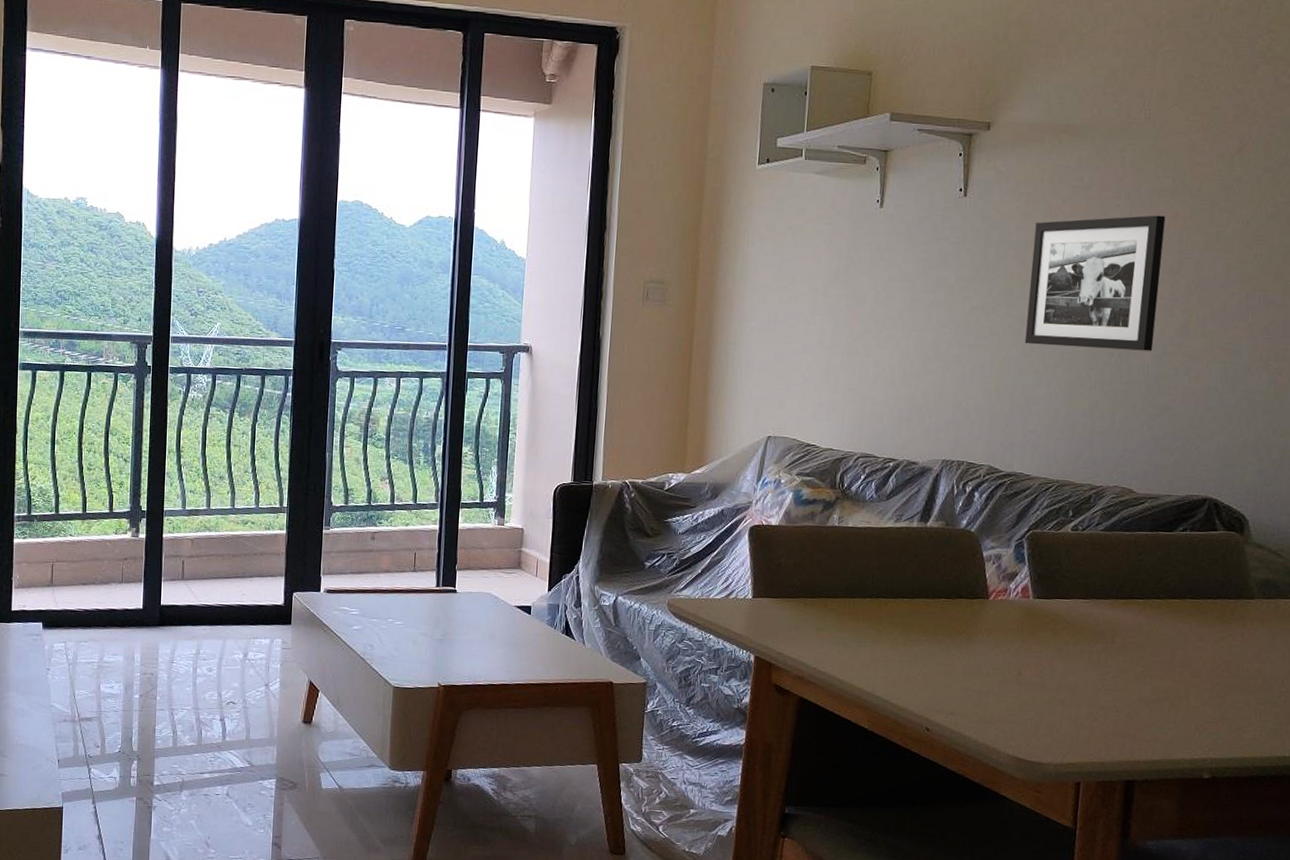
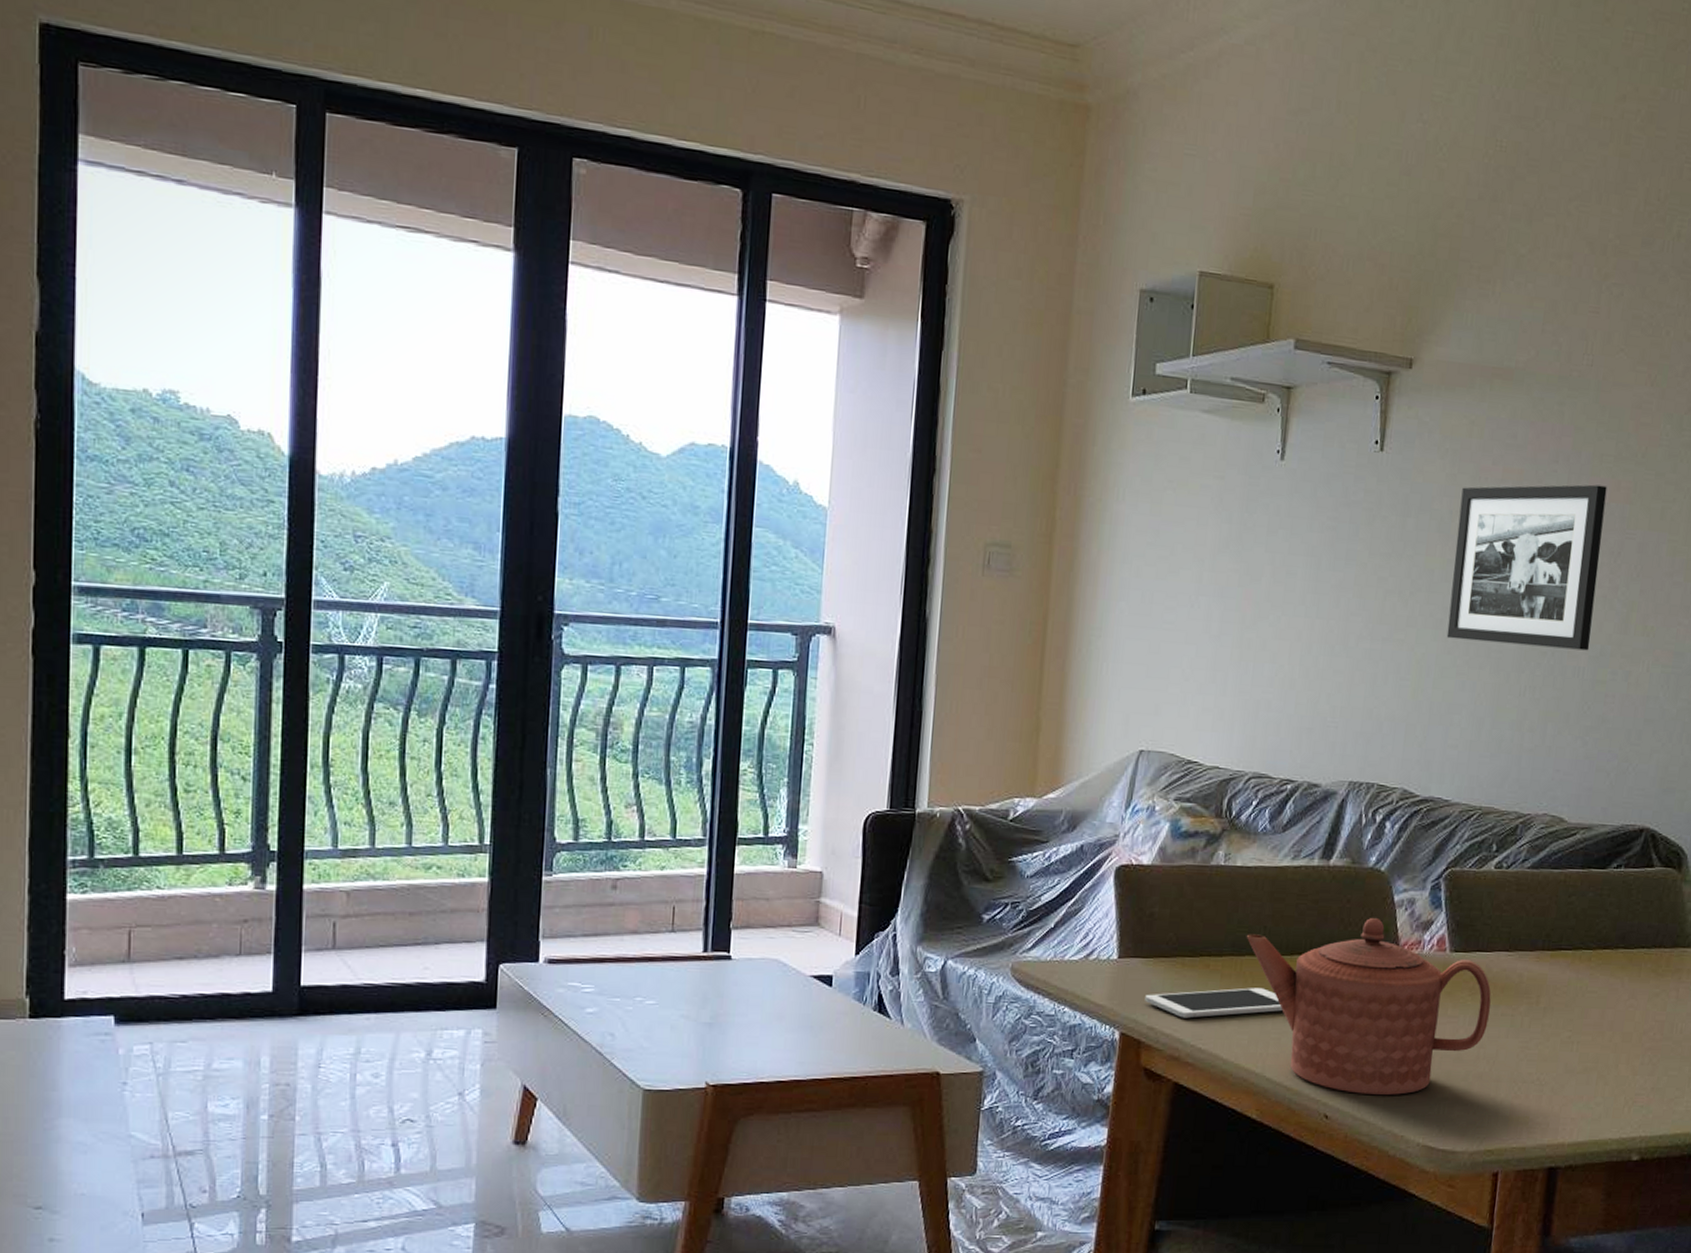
cell phone: none [775,623,889,647] -> present [1145,988,1283,1019]
teapot: none [857,569,1071,715] -> present [1246,917,1492,1096]

